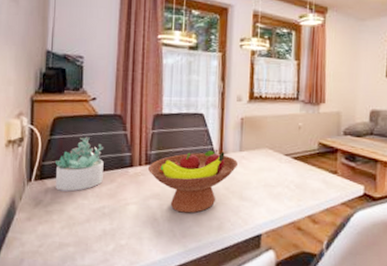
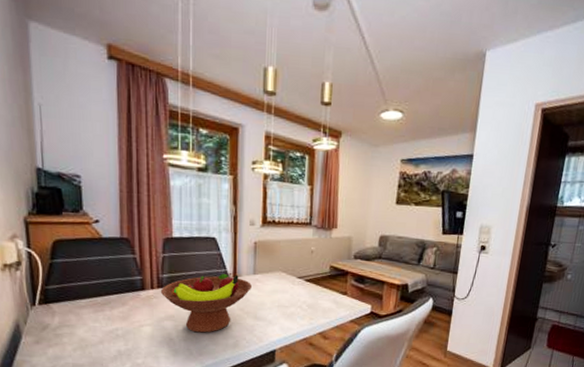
succulent plant: present [56,137,104,192] -> none [60,260,114,315]

